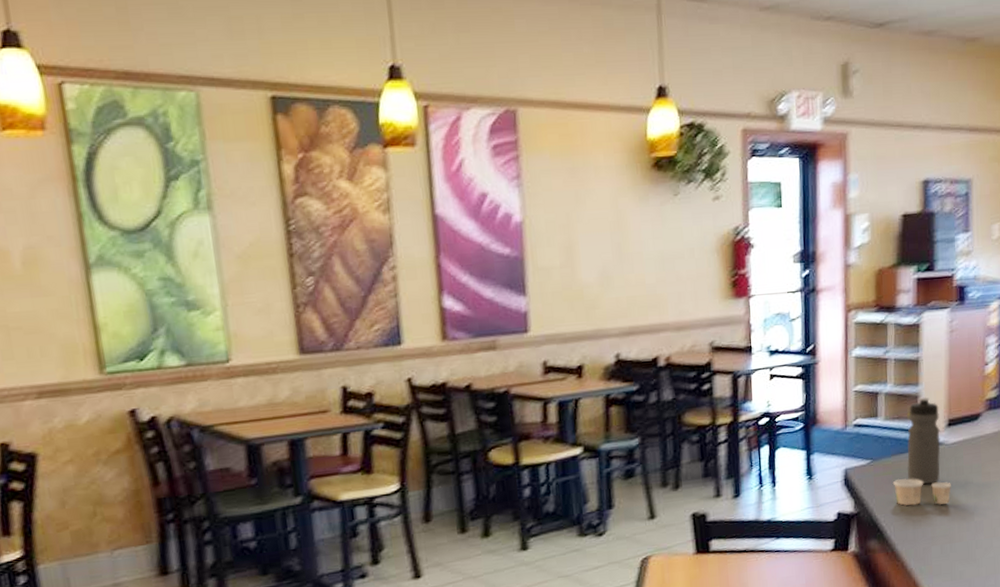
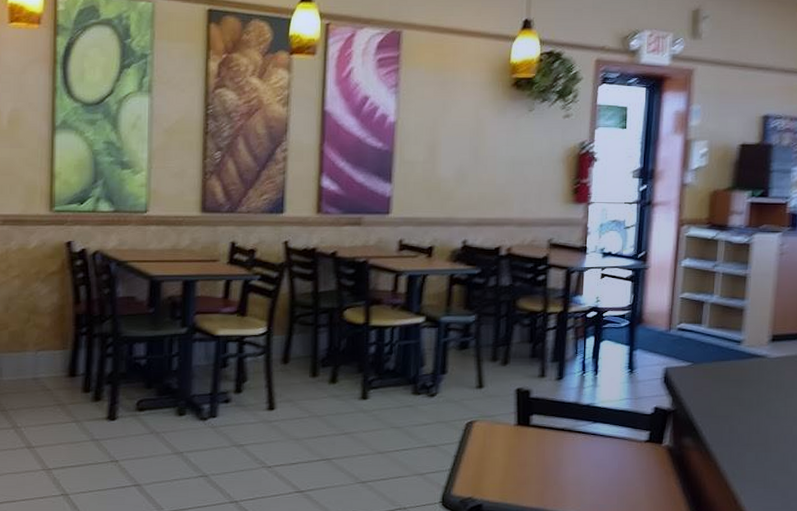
paper cup: present [893,478,951,506] -> none [713,385,771,414]
water bottle: present [907,397,941,485] -> none [727,311,764,393]

